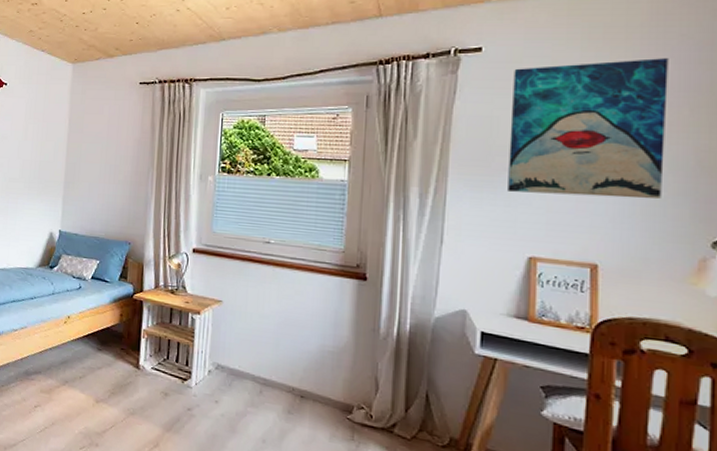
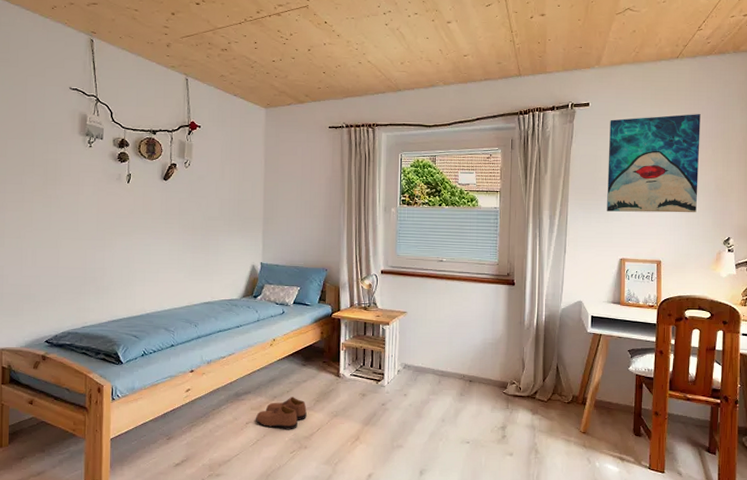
shoe: none [44,384,100,423] -> present [255,397,307,430]

